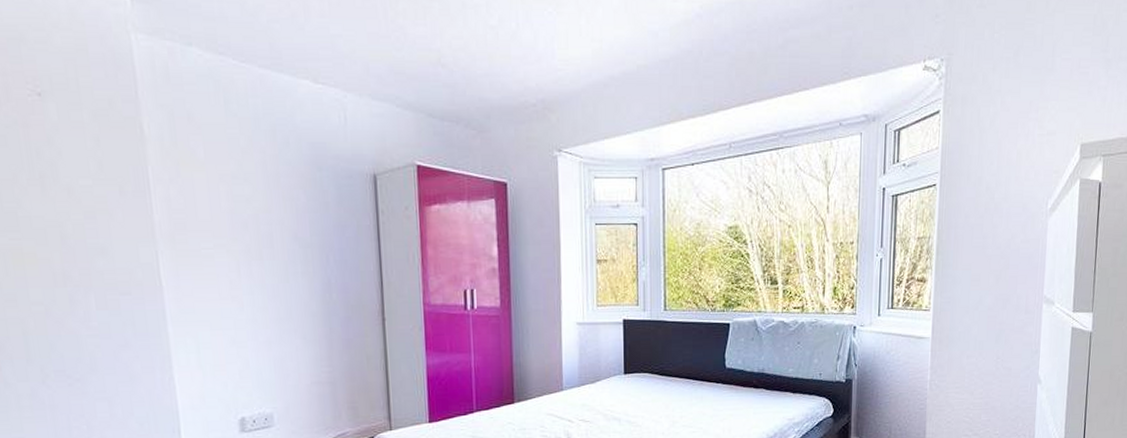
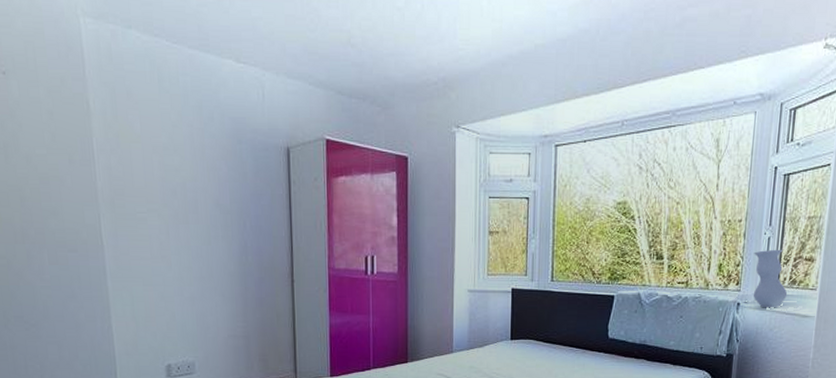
vase: none [866,270,902,331] -> present [753,249,788,308]

